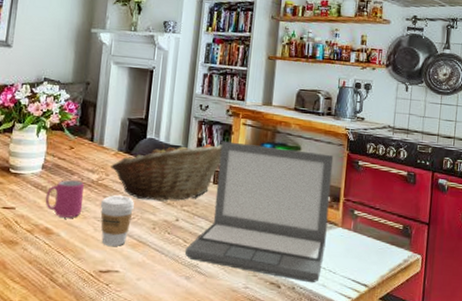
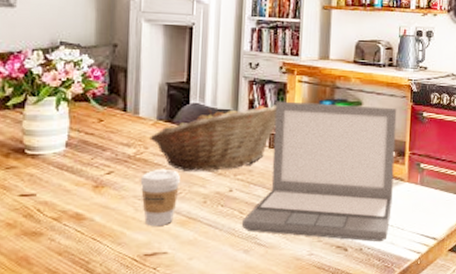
mug: present [45,180,85,218] -> none [72,157,120,200]

